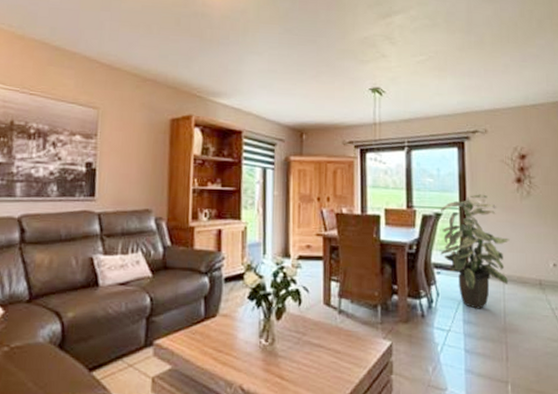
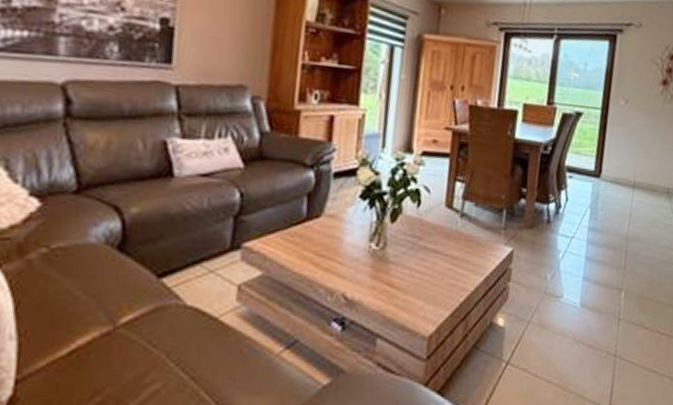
indoor plant: present [440,194,510,309] -> none [575,94,646,216]

